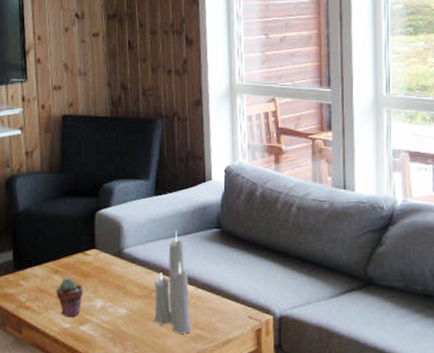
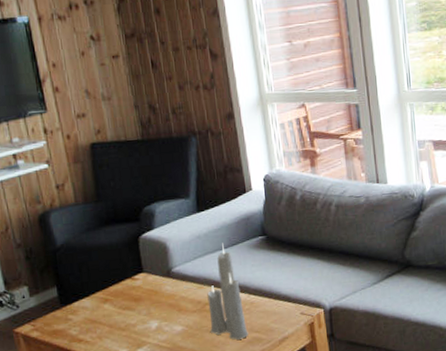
potted succulent: present [56,278,84,317] -> none [108,305,137,342]

